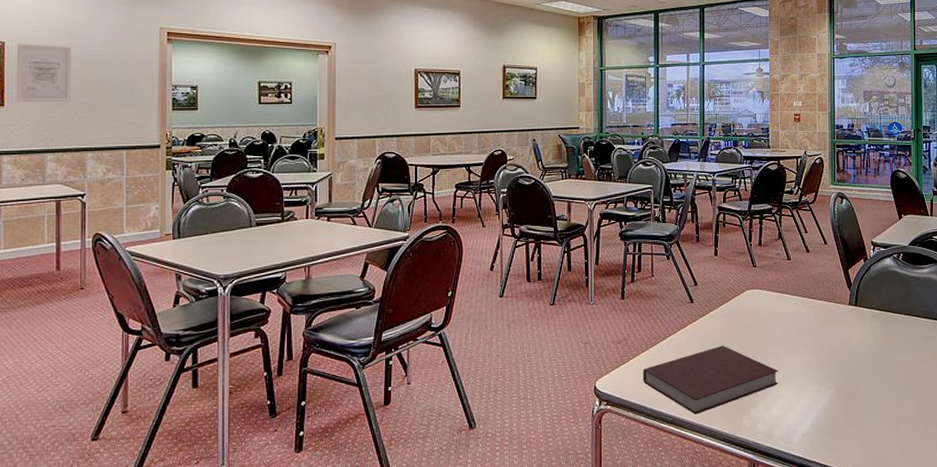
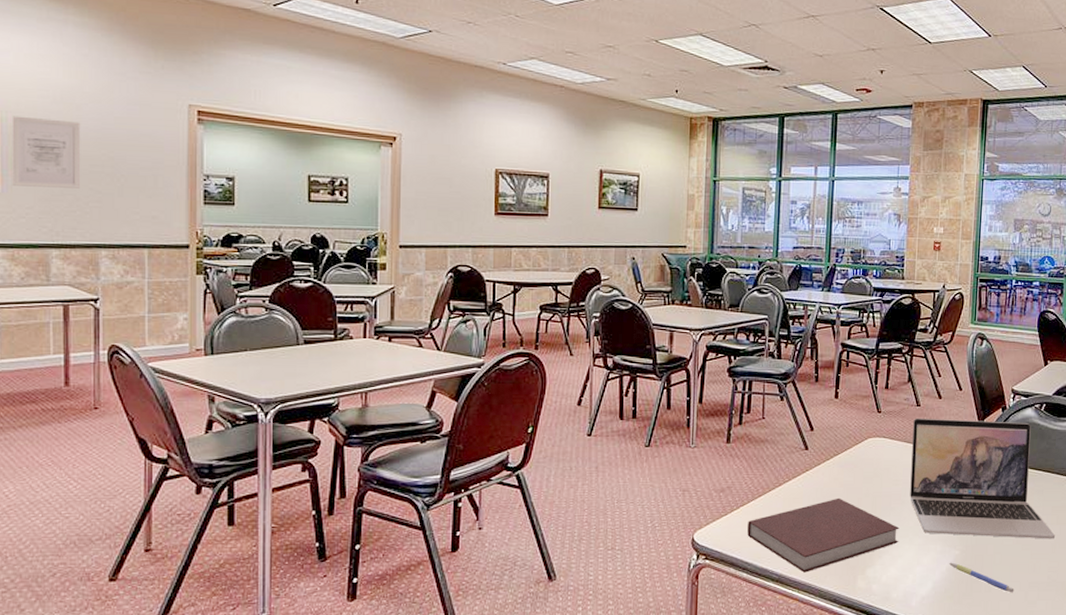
laptop: none [786,270,920,377] -> present [910,418,1056,539]
pen: none [825,401,886,428] -> present [949,562,1015,593]

